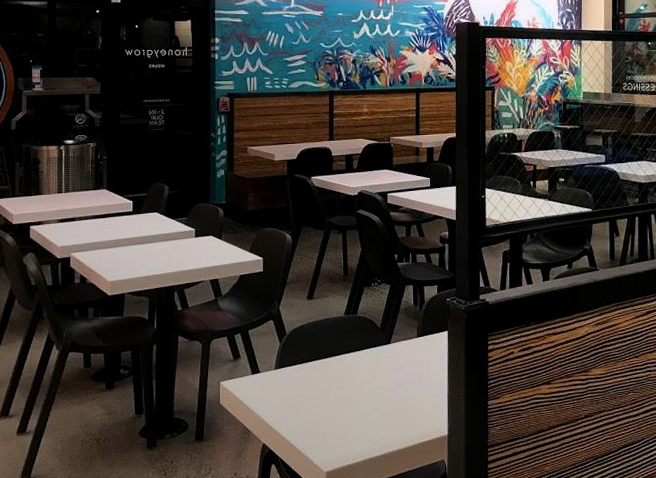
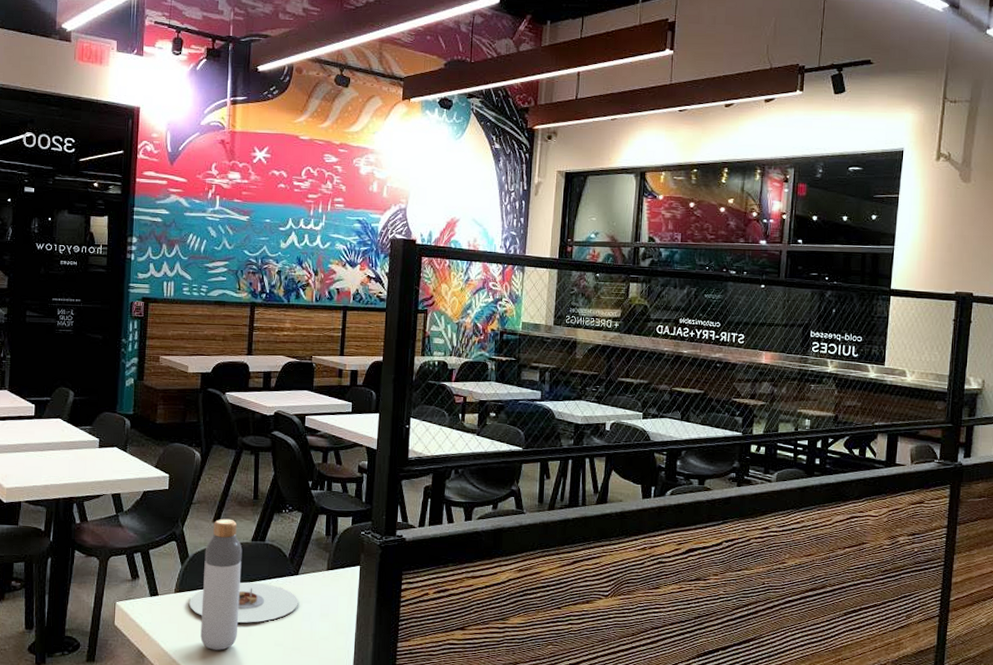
plate: none [288,353,392,393] -> present [188,582,298,623]
bottle: none [301,295,337,421] -> present [200,518,243,650]

